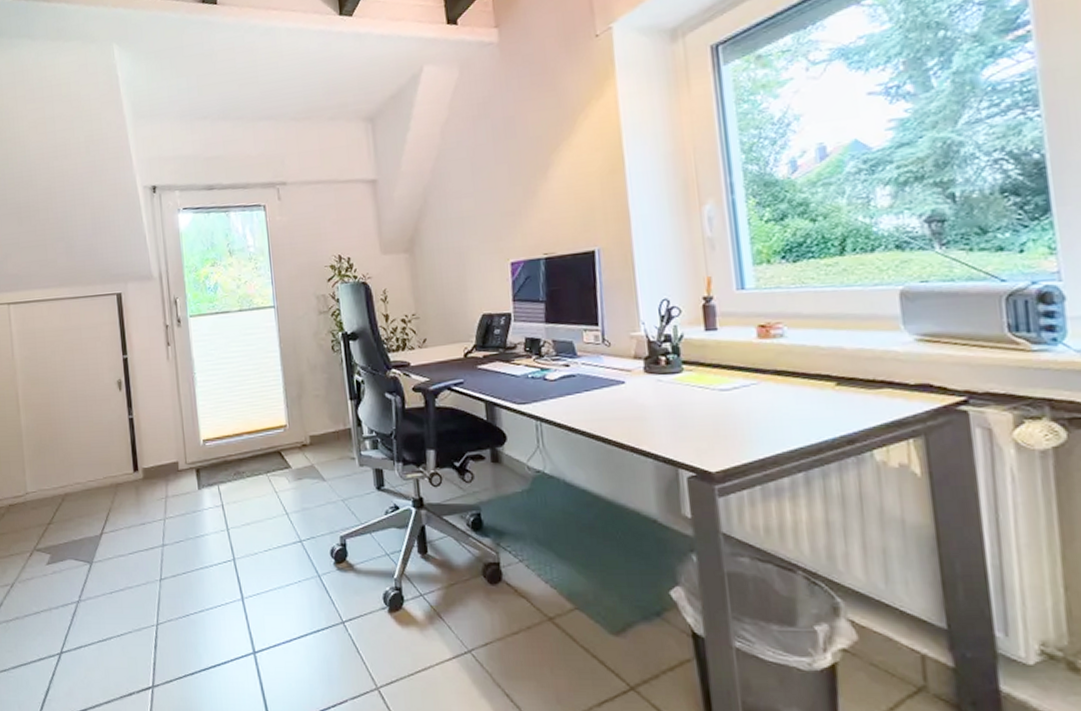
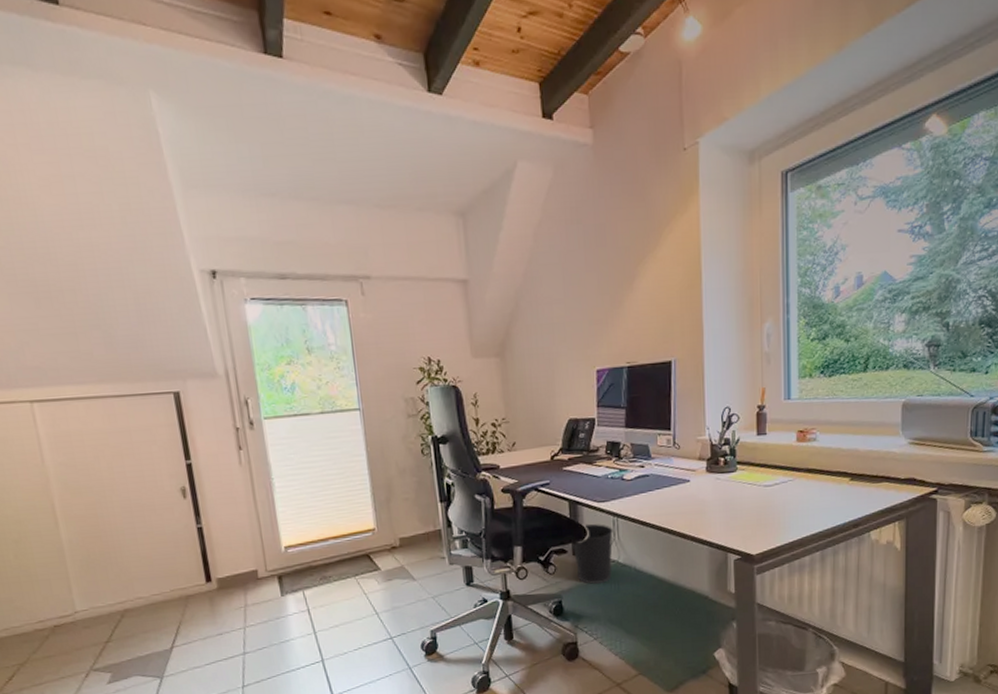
wastebasket: none [491,427,537,496] -> present [573,523,613,584]

